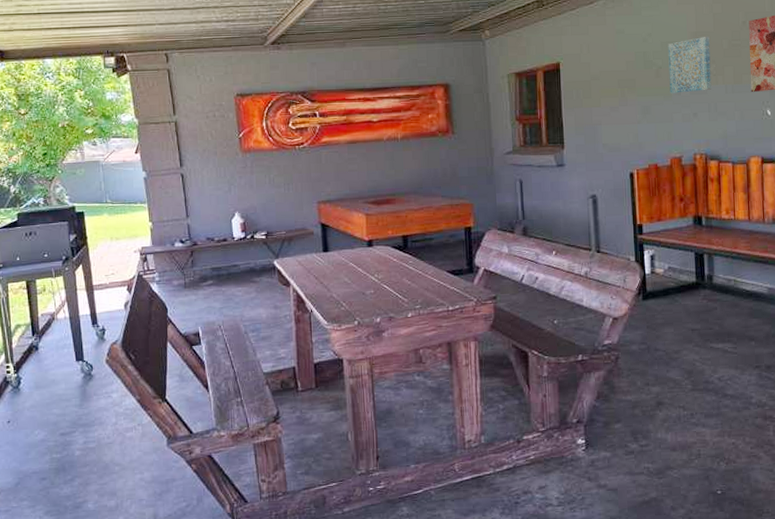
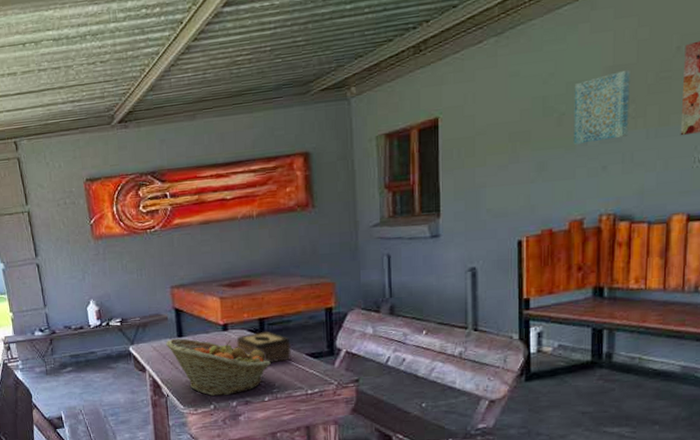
fruit basket: none [311,253,414,312] -> present [166,338,271,397]
tissue box: none [380,248,433,279] -> present [236,331,291,362]

